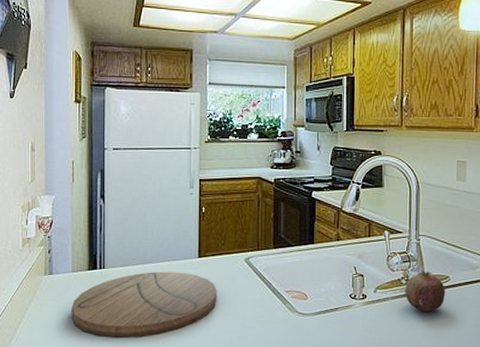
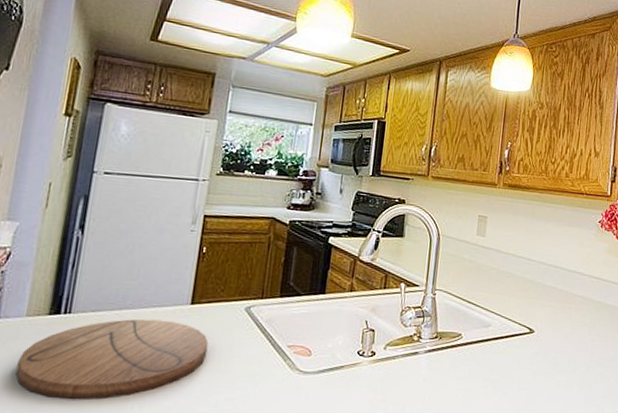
fruit: present [405,270,446,312] -> none [415,327,457,372]

